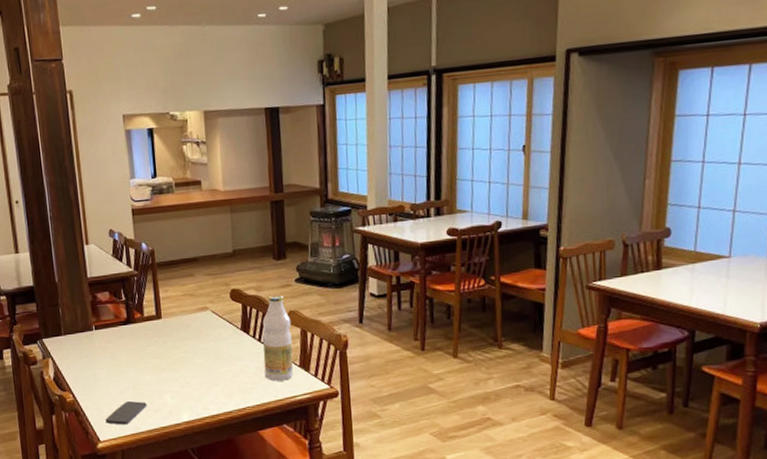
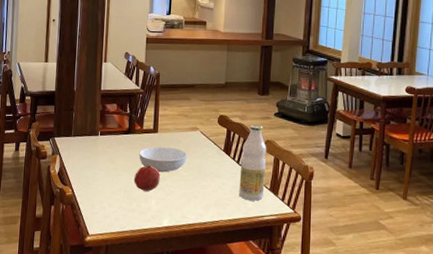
smartphone: present [105,400,147,425] -> none [96,201,134,223]
fruit: none [141,356,172,386] -> present [133,165,160,191]
serving bowl: none [143,333,200,363] -> present [139,146,187,173]

